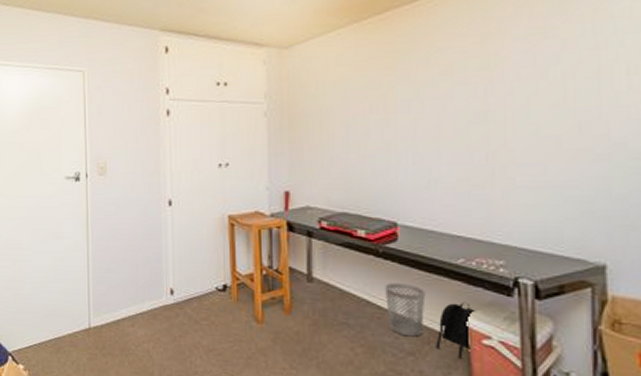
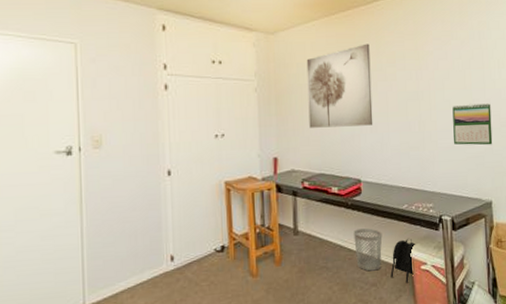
wall art: none [328,52,417,158] -> present [306,44,373,128]
calendar: none [542,126,612,186] -> present [452,103,493,145]

